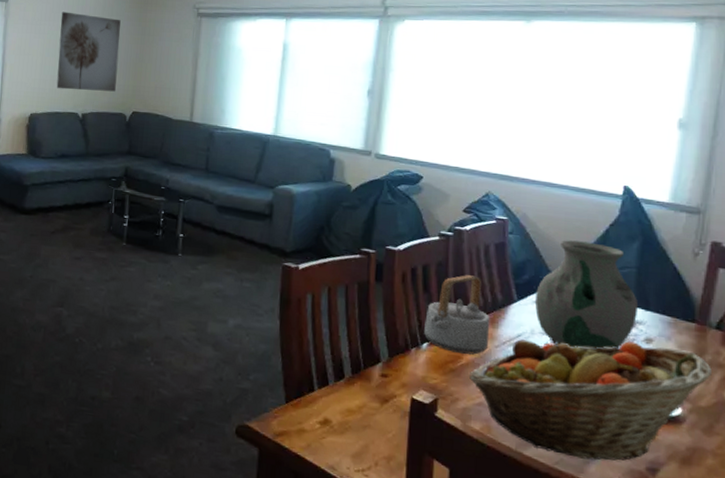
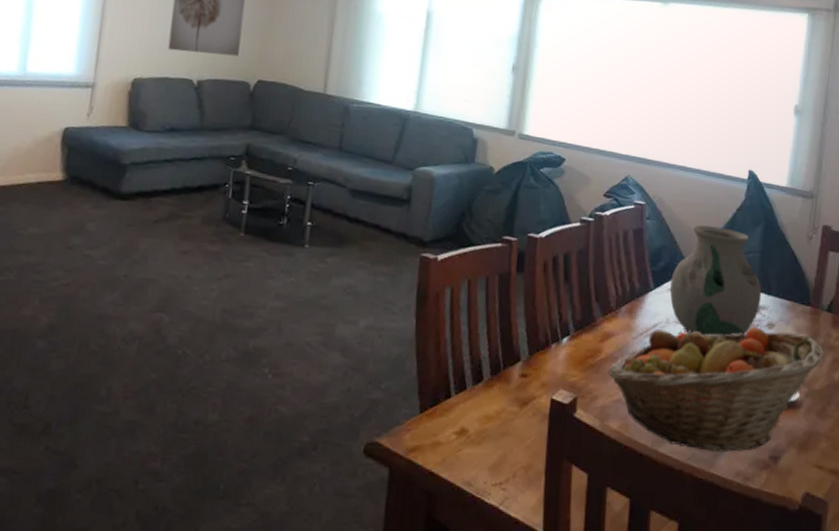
teapot: present [424,275,490,355] -> none [564,263,629,348]

